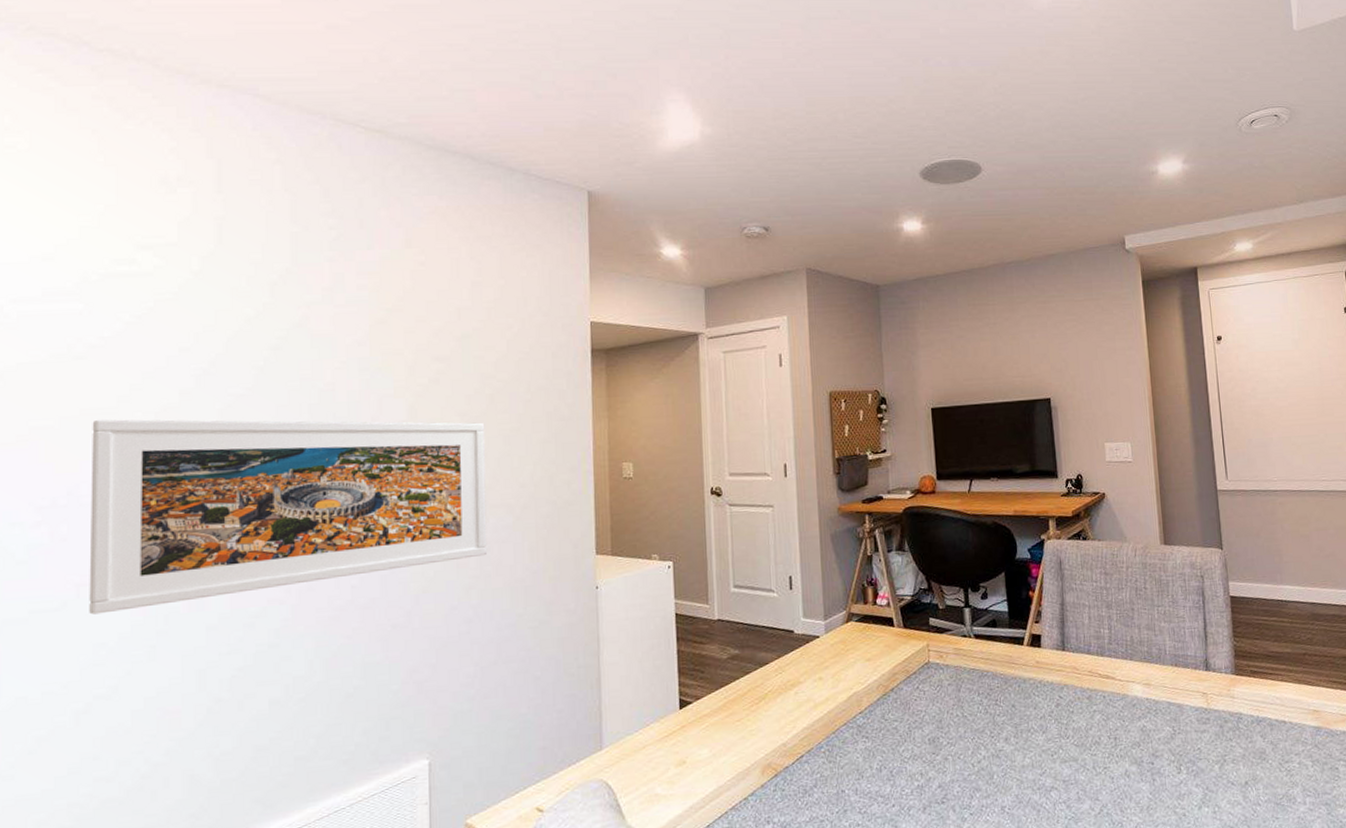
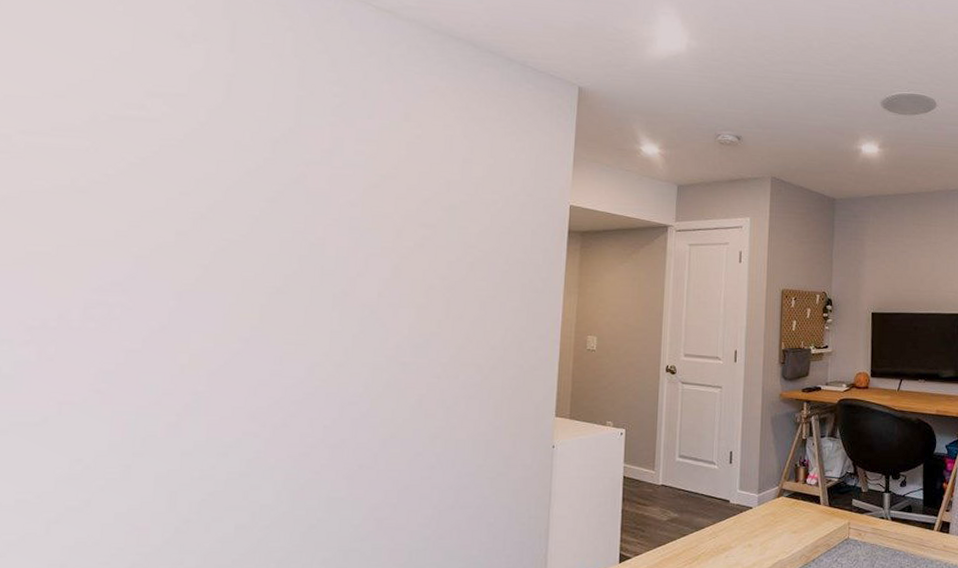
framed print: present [89,419,488,615] -> none [69,251,463,432]

